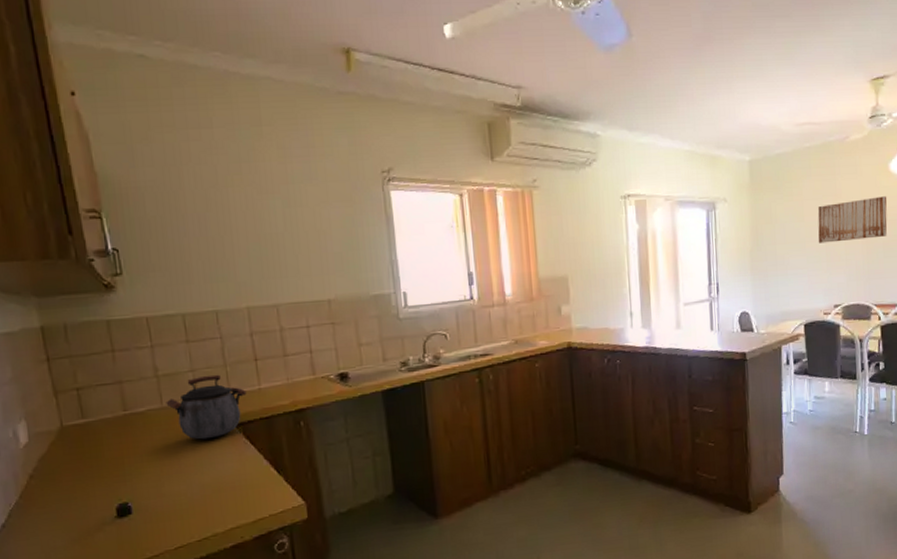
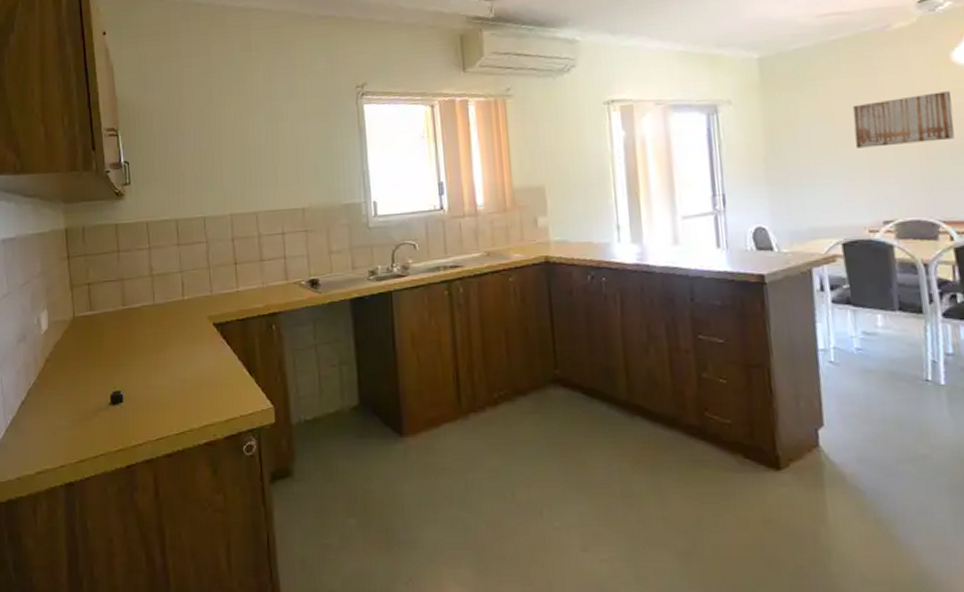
kettle: present [166,374,247,440] -> none [157,276,226,337]

